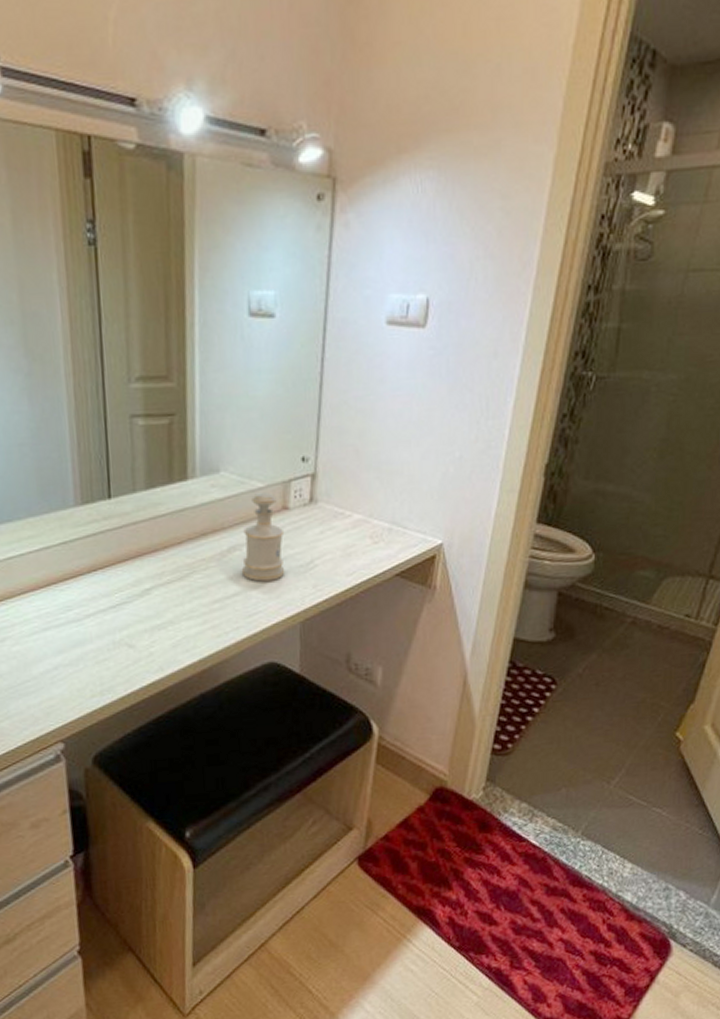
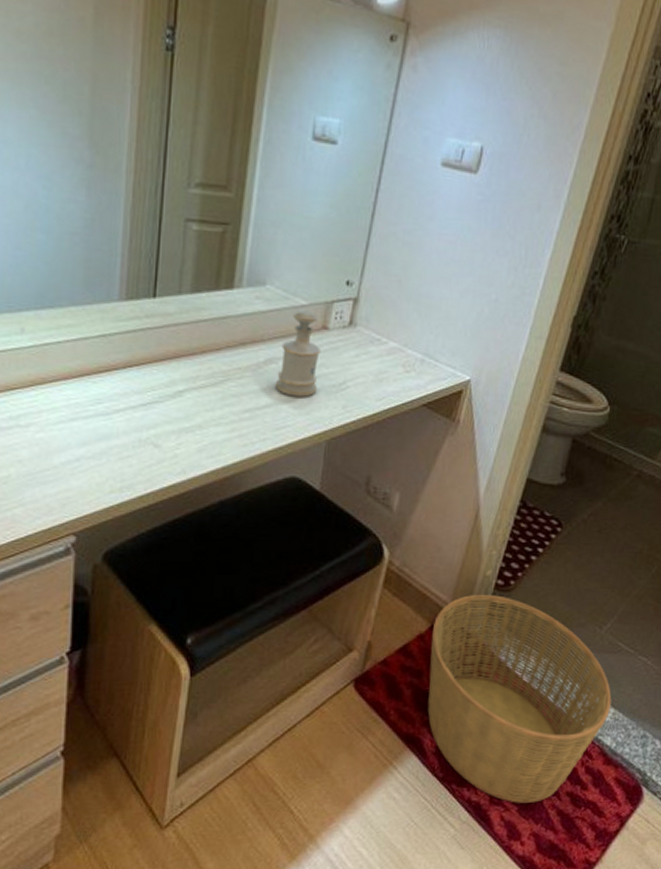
basket: none [431,760,628,966] -> present [427,594,612,803]

